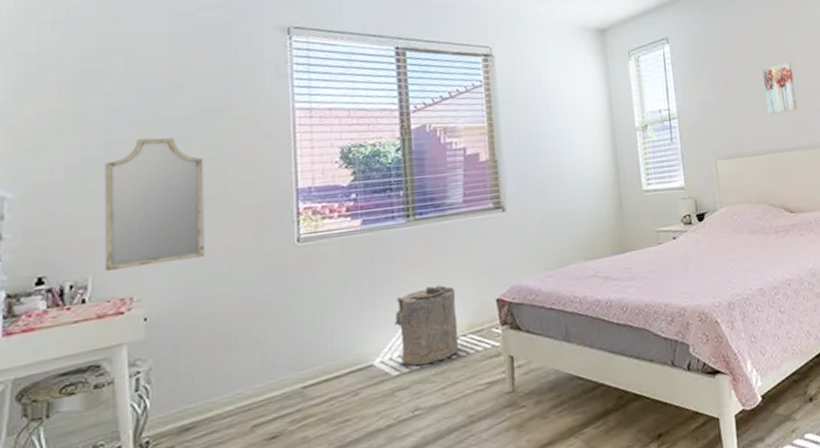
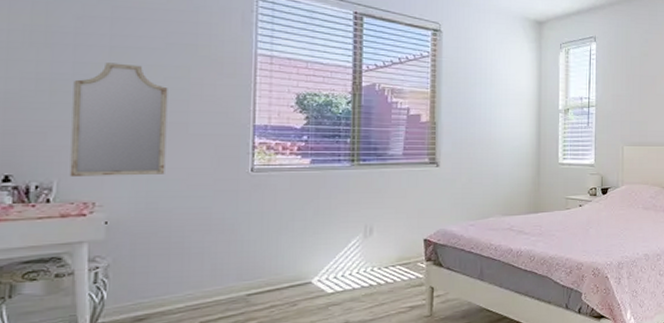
laundry hamper: present [394,285,459,366] -> none [333,222,389,287]

